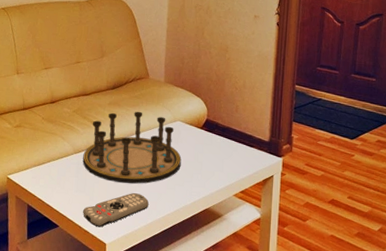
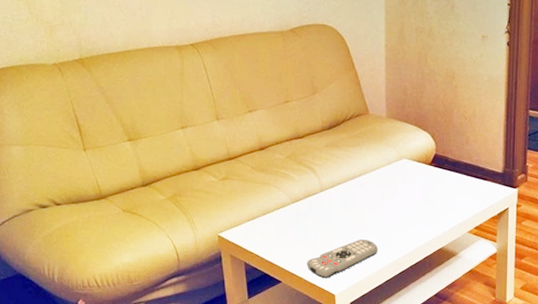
board game: present [83,112,182,184] -> none [302,152,410,231]

